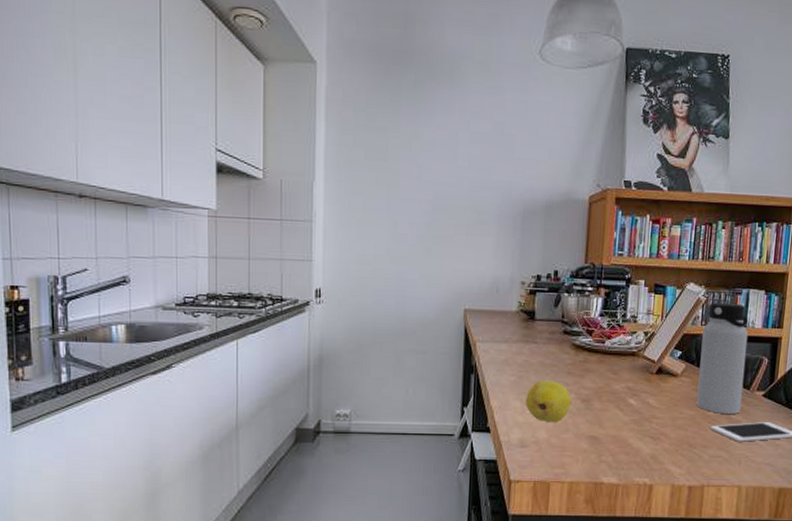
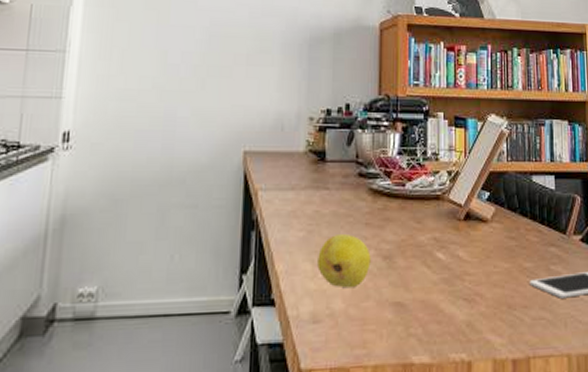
water bottle: present [696,302,749,414] -> none [510,135,560,265]

